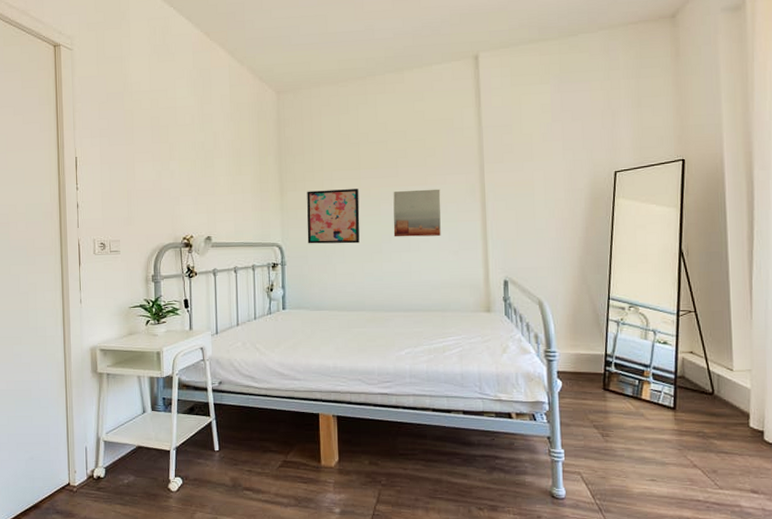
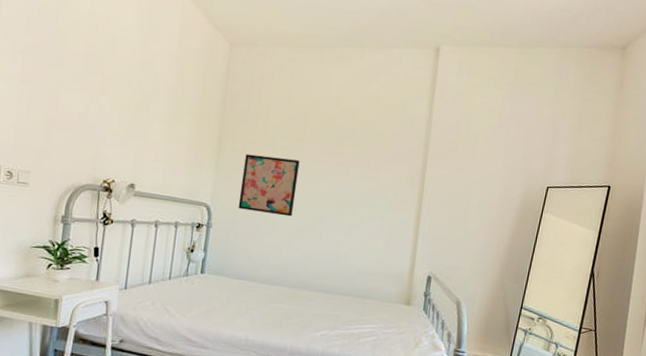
wall art: present [393,189,441,237] -> none [327,170,382,222]

